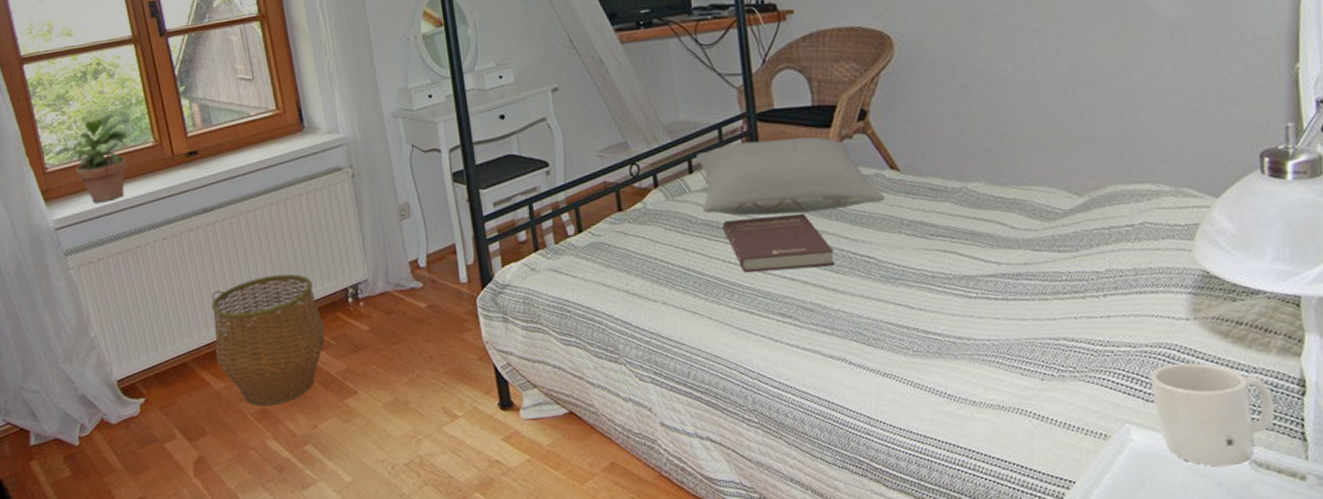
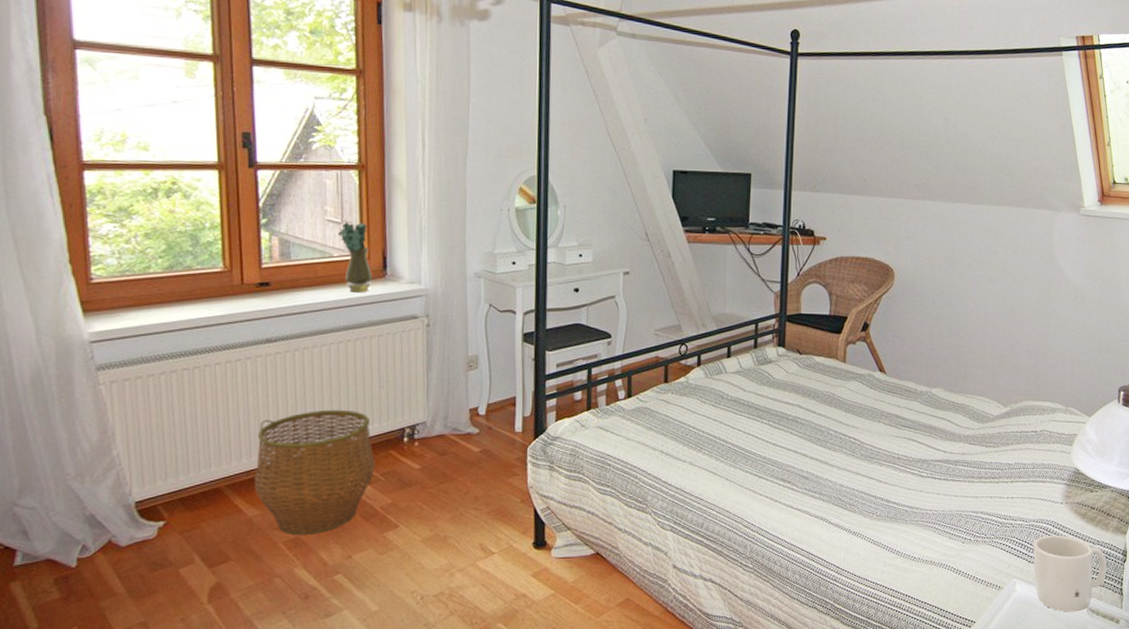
potted plant: present [55,113,129,203] -> none [105,233,199,321]
vase: none [251,74,292,151] -> present [338,219,373,293]
pillow: present [696,137,886,216] -> none [733,337,873,399]
book: present [723,214,834,273] -> none [748,400,829,444]

